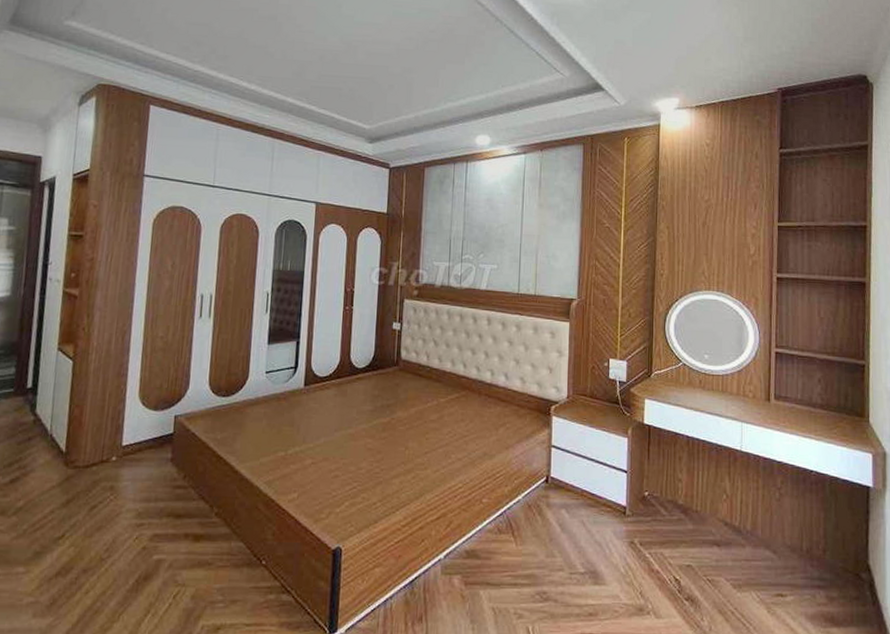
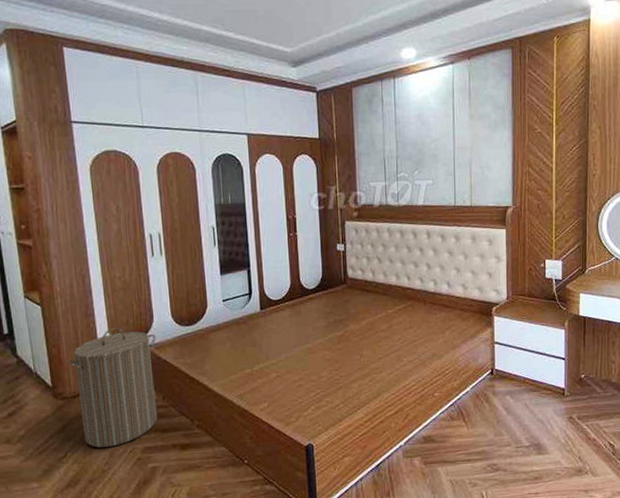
laundry hamper: none [86,392,189,530] -> present [66,328,157,448]

